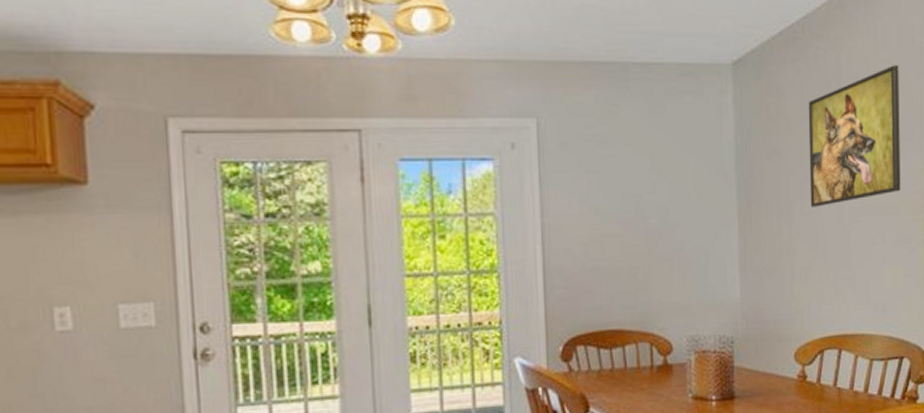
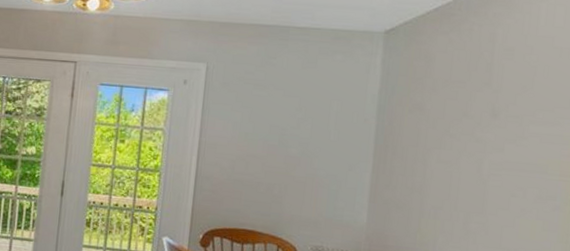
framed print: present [808,65,901,207] -> none [448,41,561,158]

